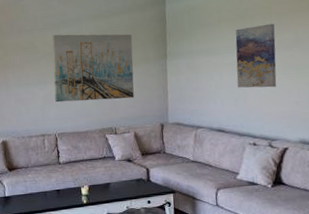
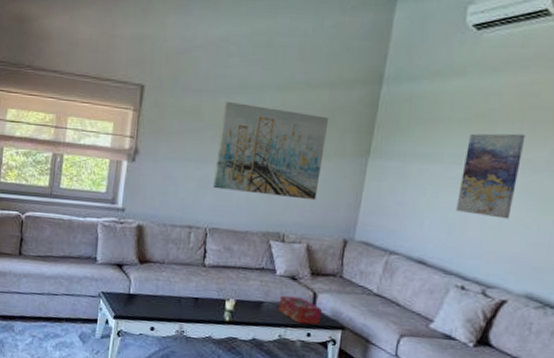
tissue box: none [121,174,156,195] -> present [278,295,322,325]

